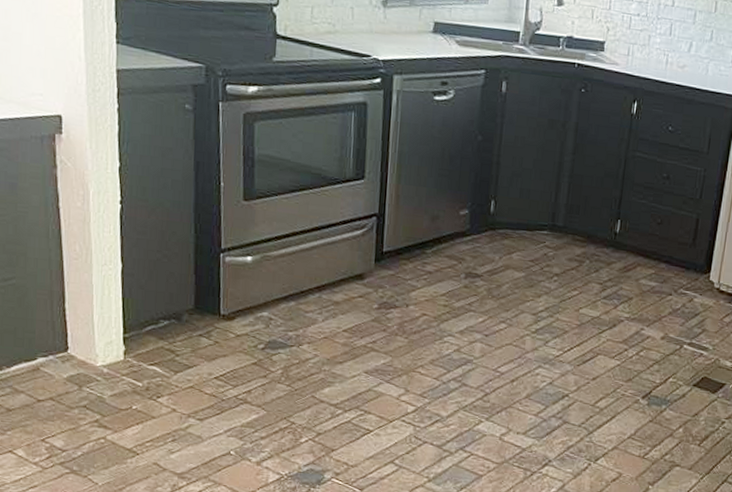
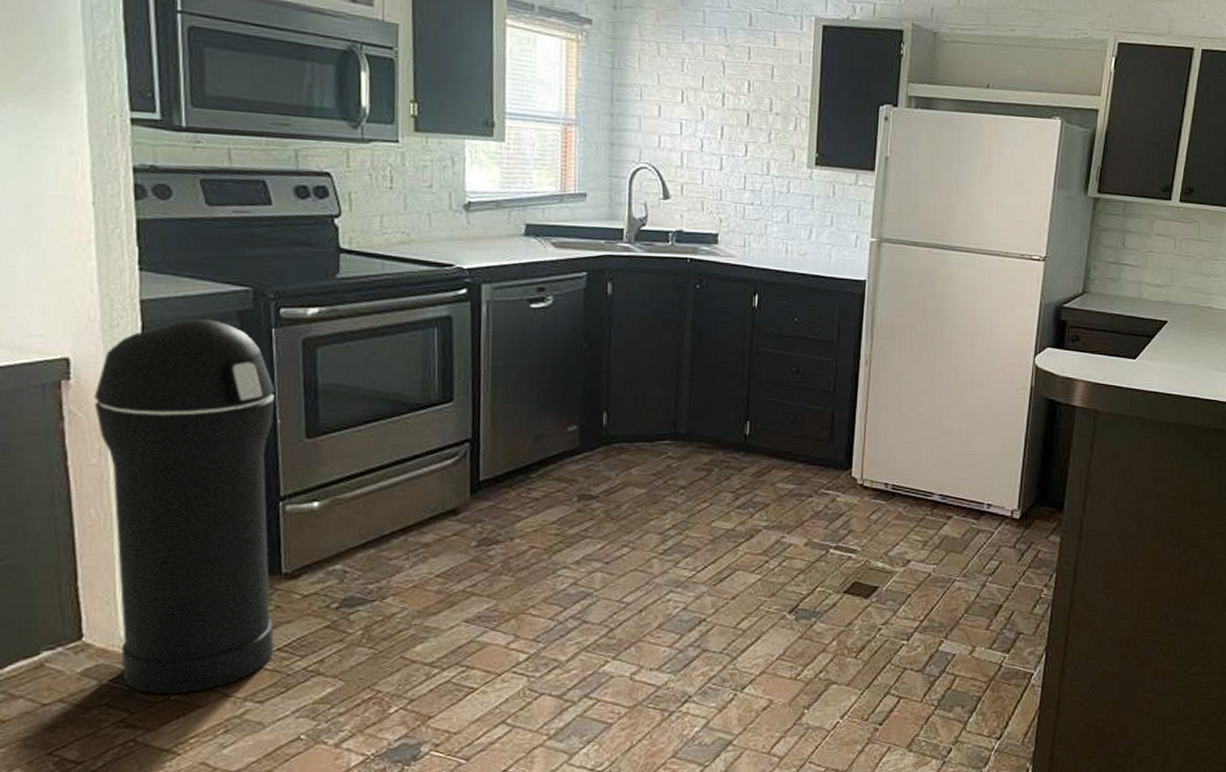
trash can: none [79,89,220,406] -> present [94,319,274,695]

